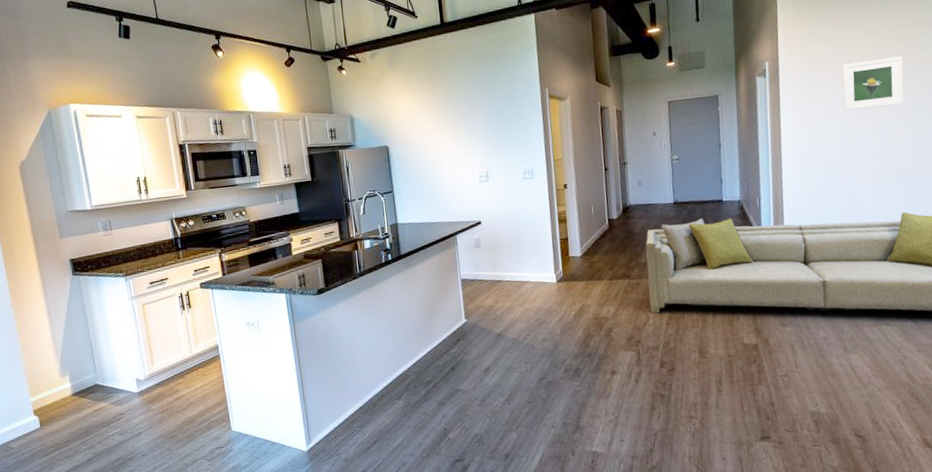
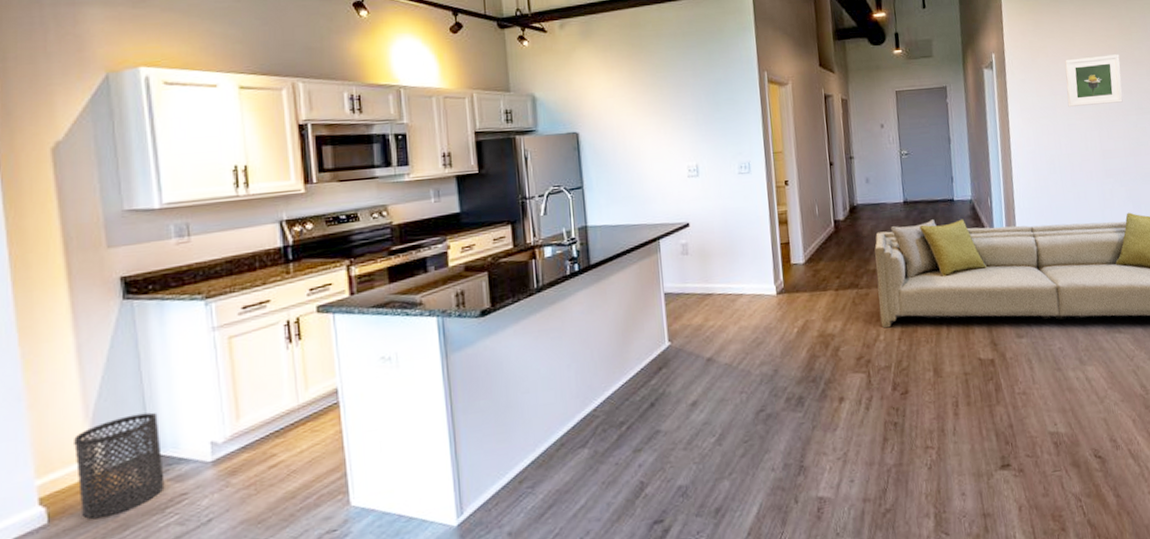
trash can: none [50,356,109,427] -> present [72,412,165,520]

